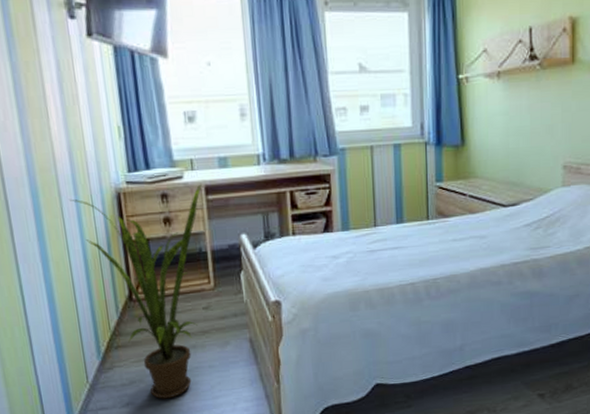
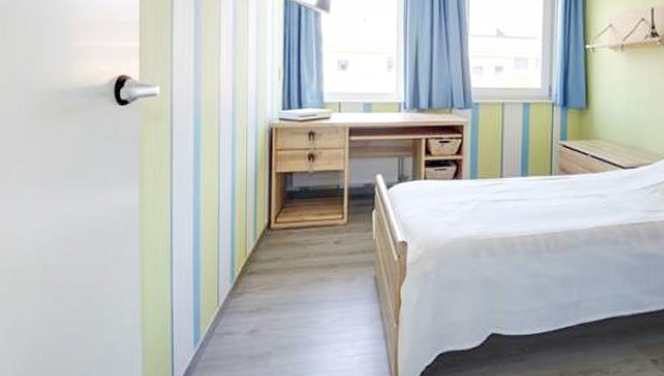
house plant: present [70,185,202,399] -> none [227,126,346,329]

